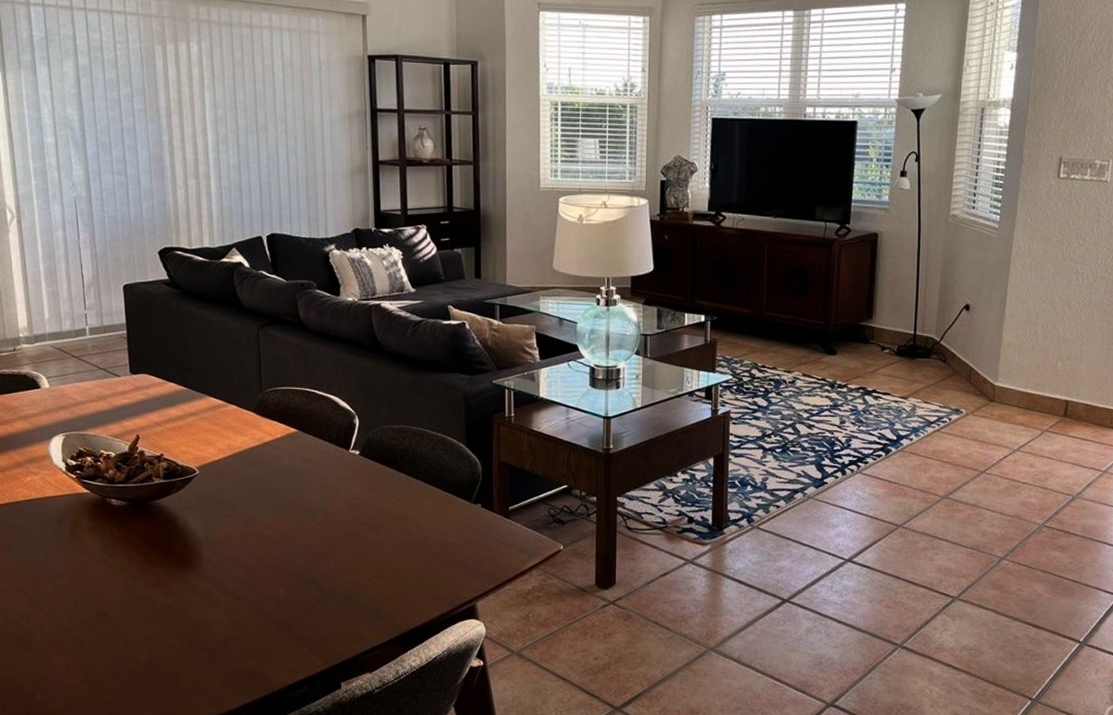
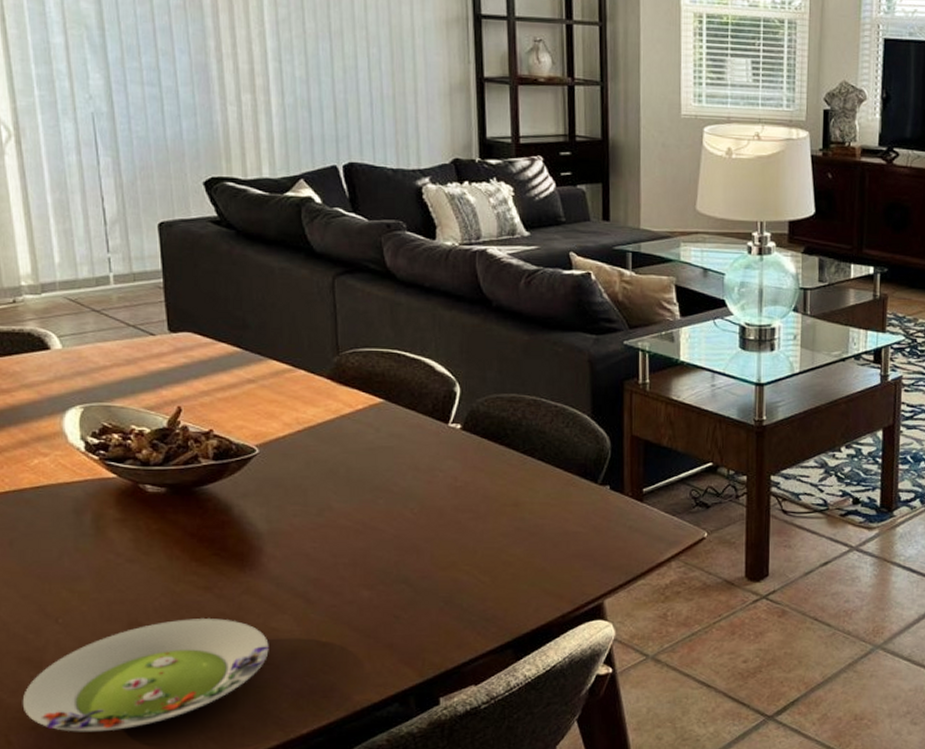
salad plate: none [15,610,205,702] -> present [22,618,269,732]

